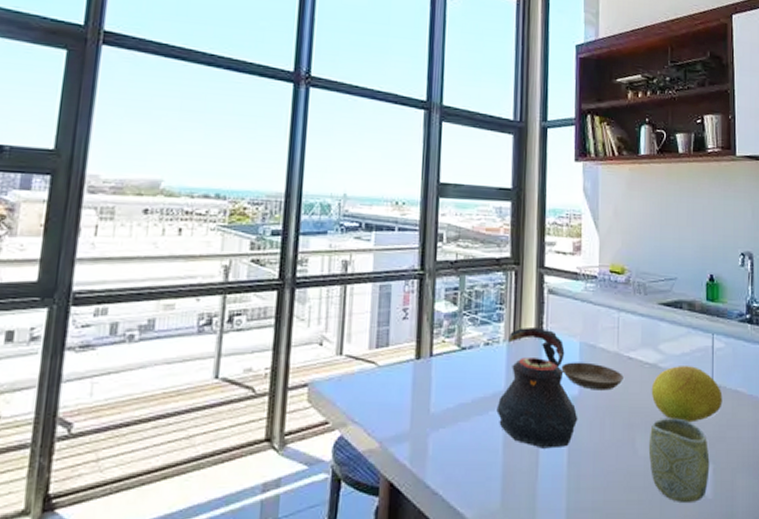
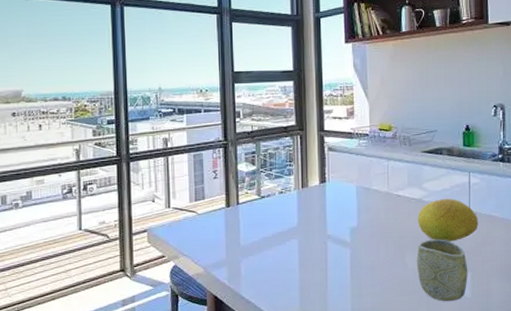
teapot: present [496,326,578,449] -> none [292,177,358,267]
saucer: present [561,362,623,391] -> none [342,201,394,222]

